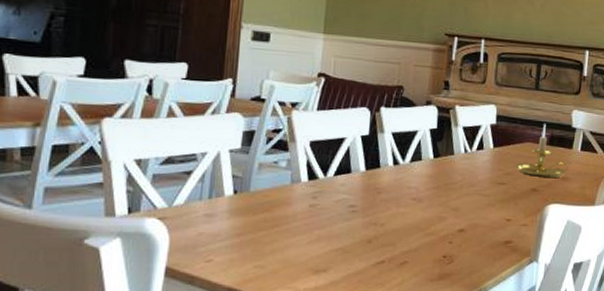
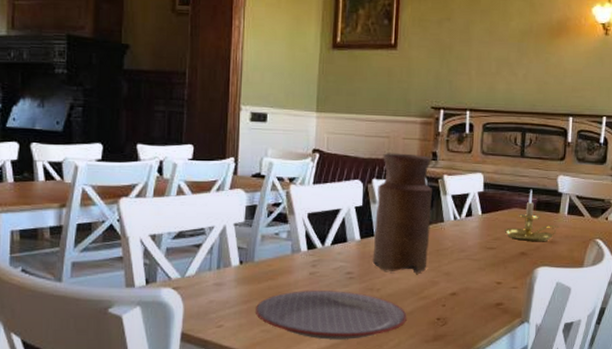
plate: none [248,224,412,277] -> present [254,291,407,340]
vase: none [377,80,444,209] -> present [372,153,433,274]

